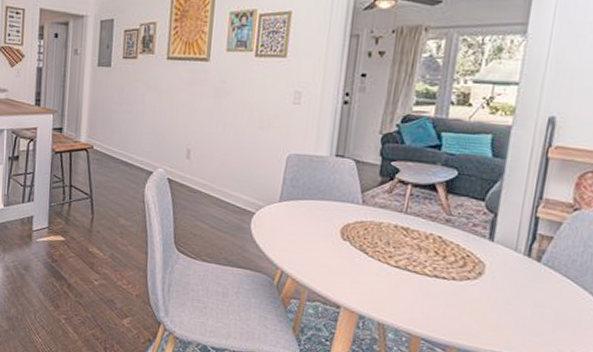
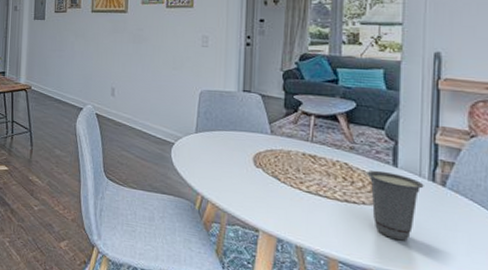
cup: none [460,244,519,318] -> present [367,170,424,241]

